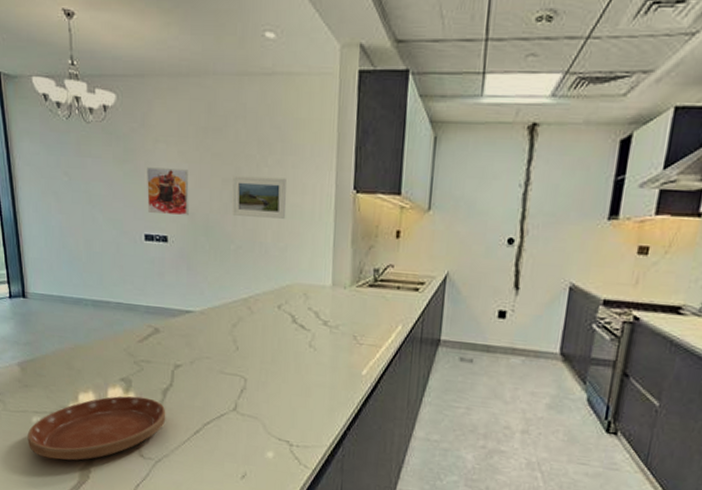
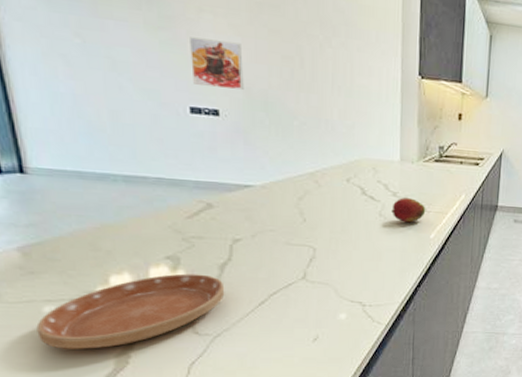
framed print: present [232,175,286,219] -> none [294,53,353,98]
fruit: none [322,327,358,356] -> present [391,198,426,223]

